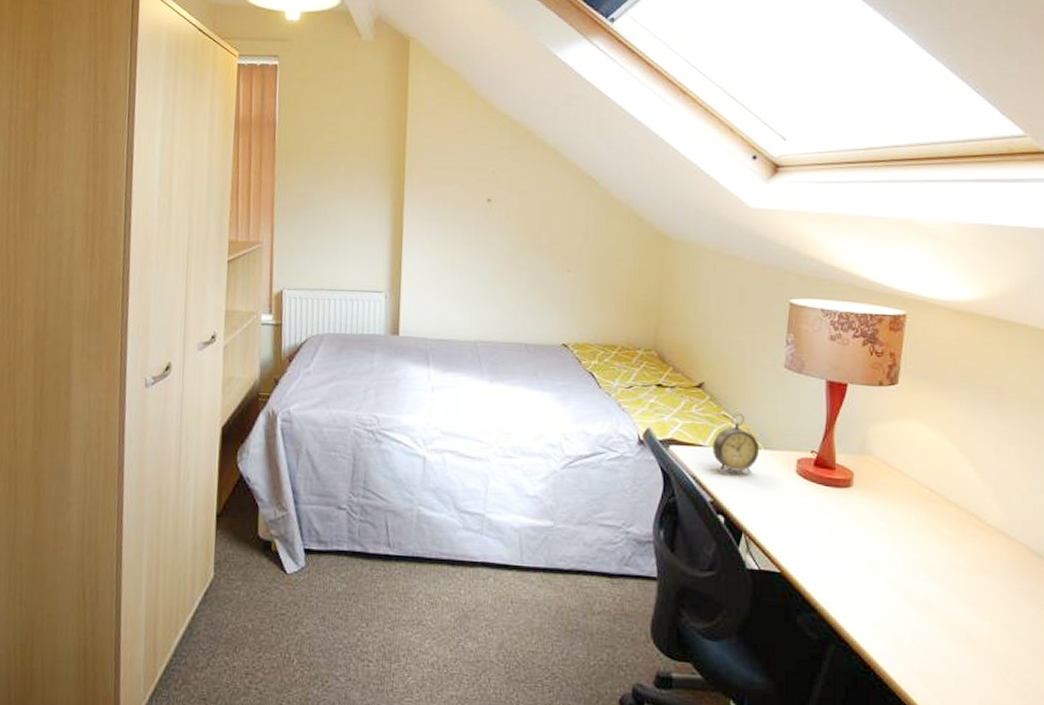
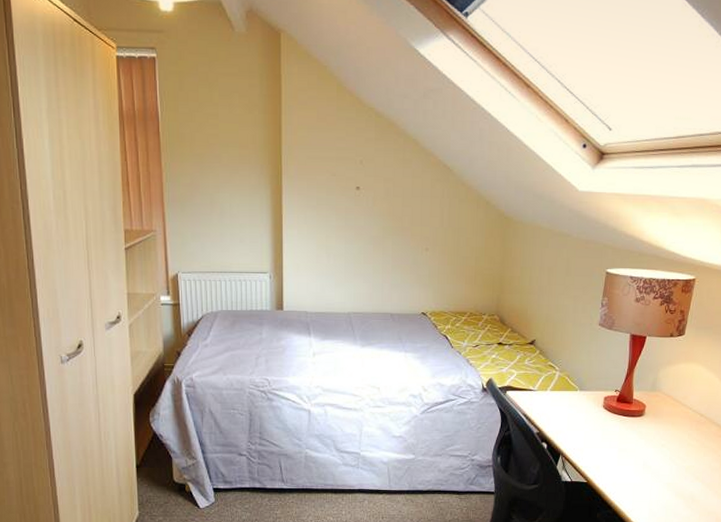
alarm clock: present [712,412,760,474] -> none [540,363,577,411]

